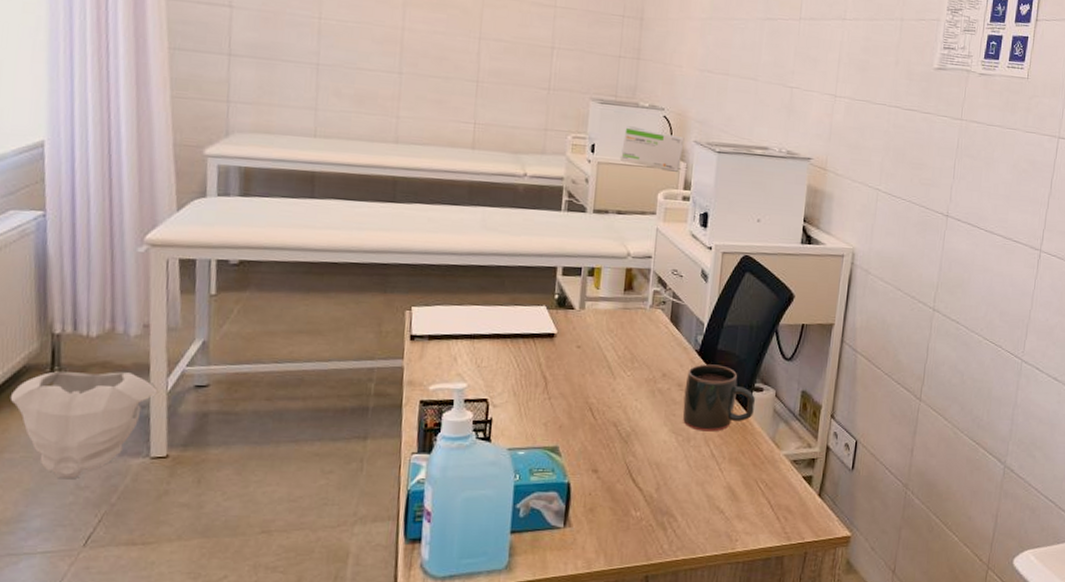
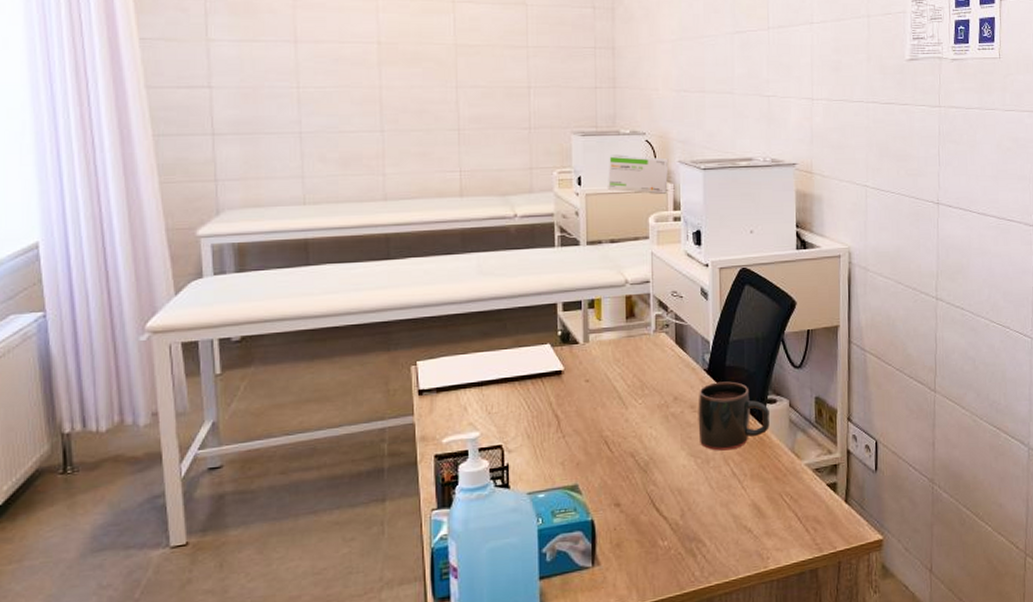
mask: present [10,371,158,480] -> none [25,463,172,581]

